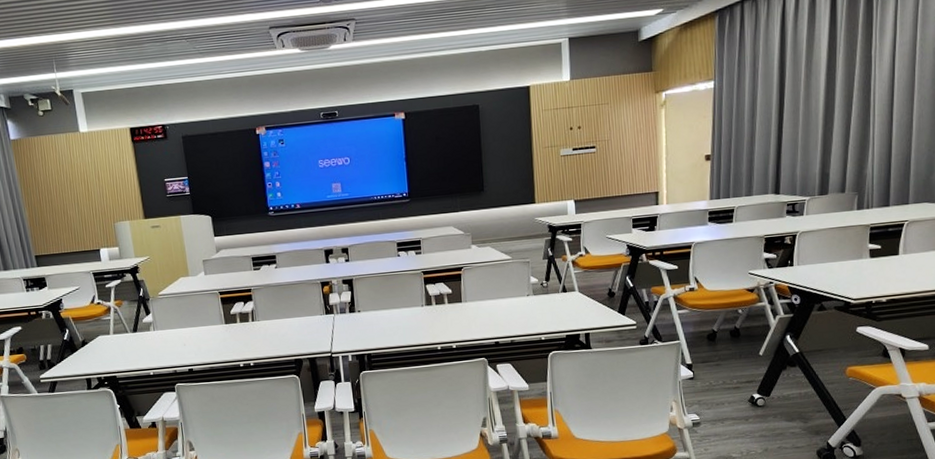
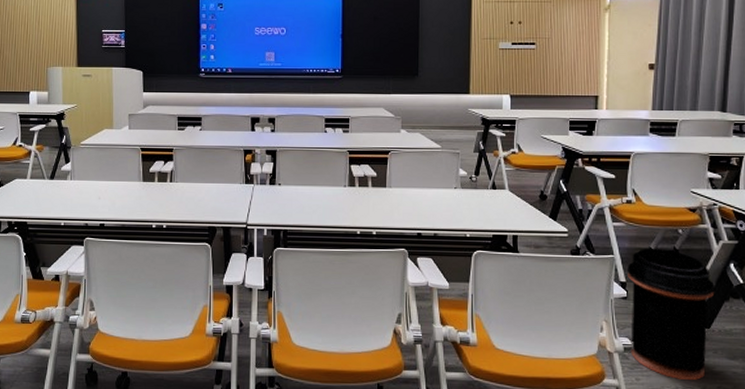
trash can: none [693,329,773,445] -> present [628,247,715,381]

